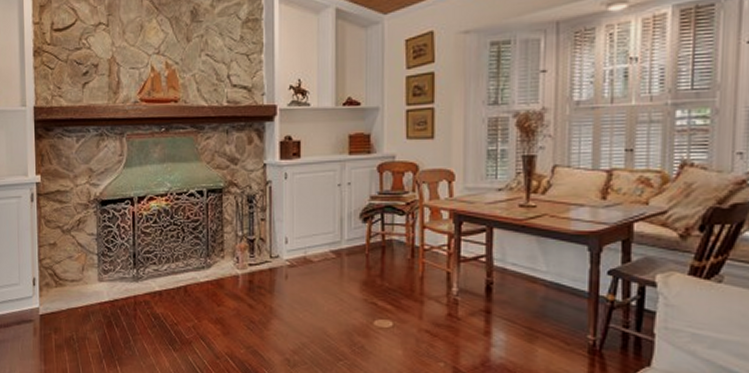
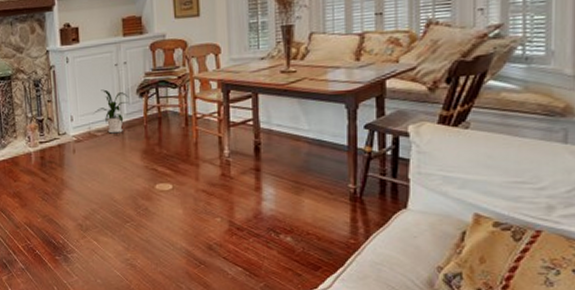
house plant: none [312,211,352,261] -> present [95,89,130,134]

